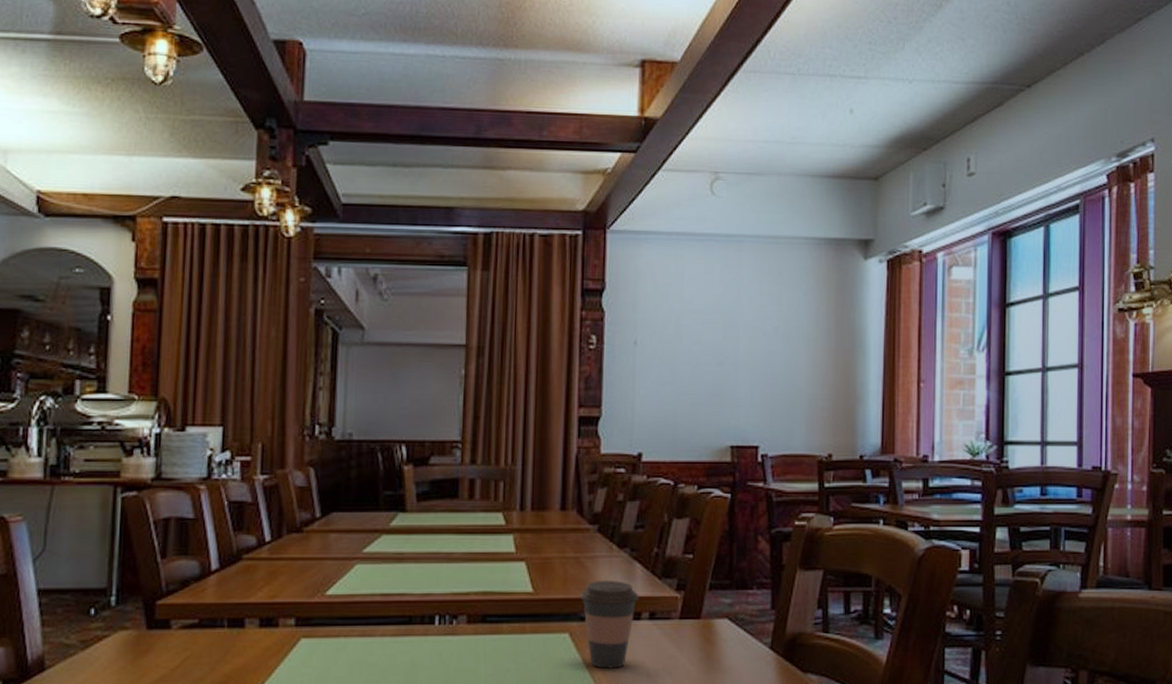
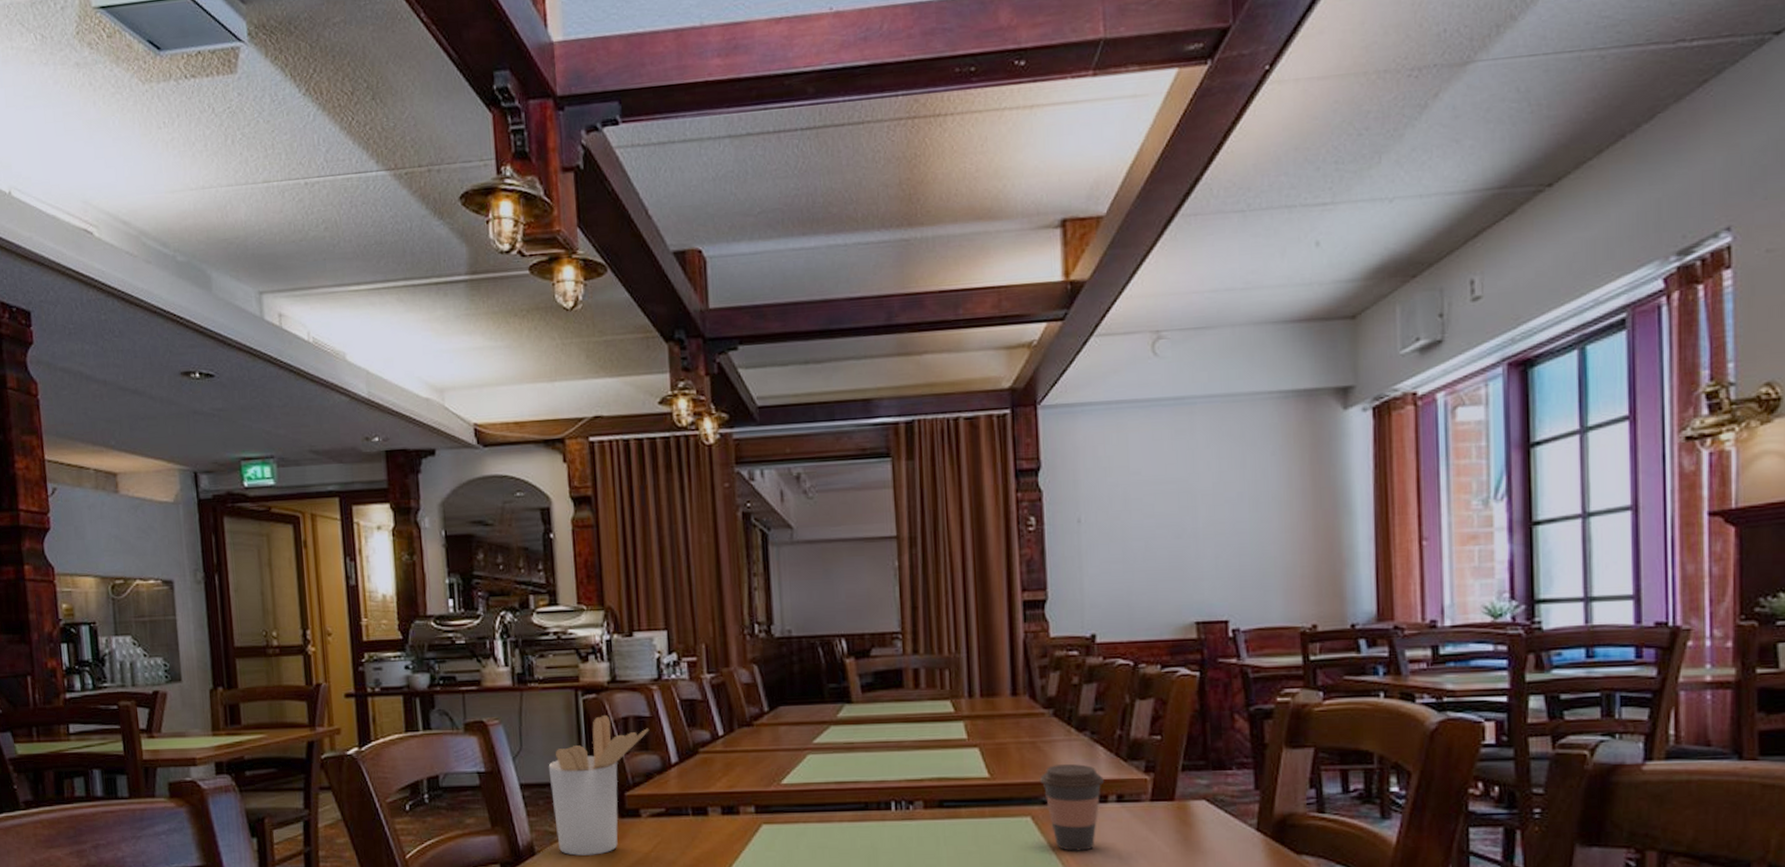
utensil holder: none [73,514,192,671] -> present [548,714,650,856]

